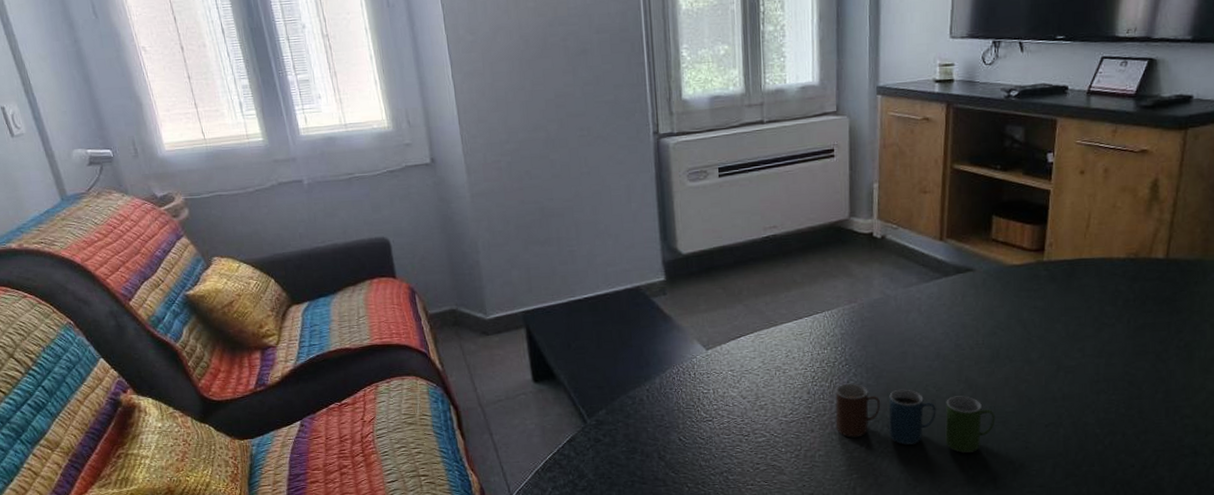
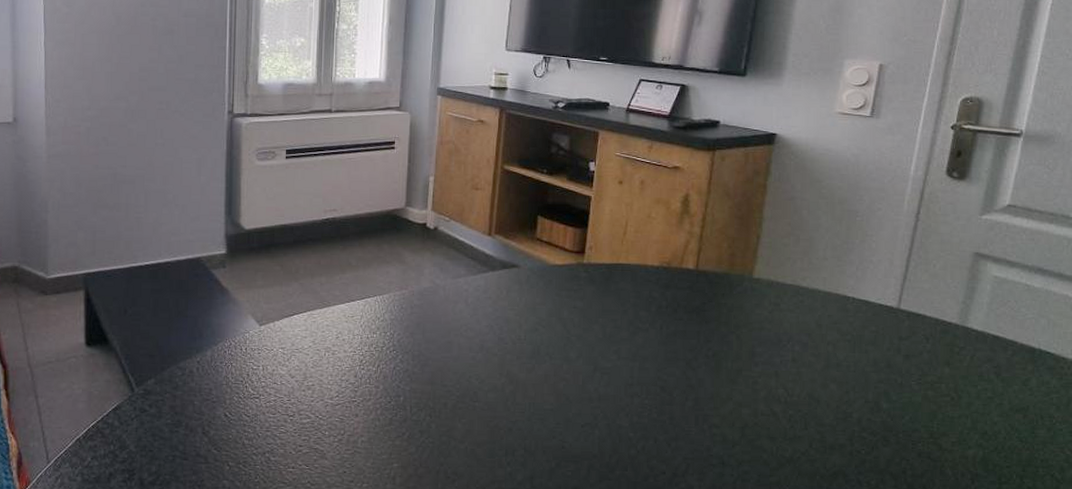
cup: present [835,383,996,453] -> none [380,369,534,448]

